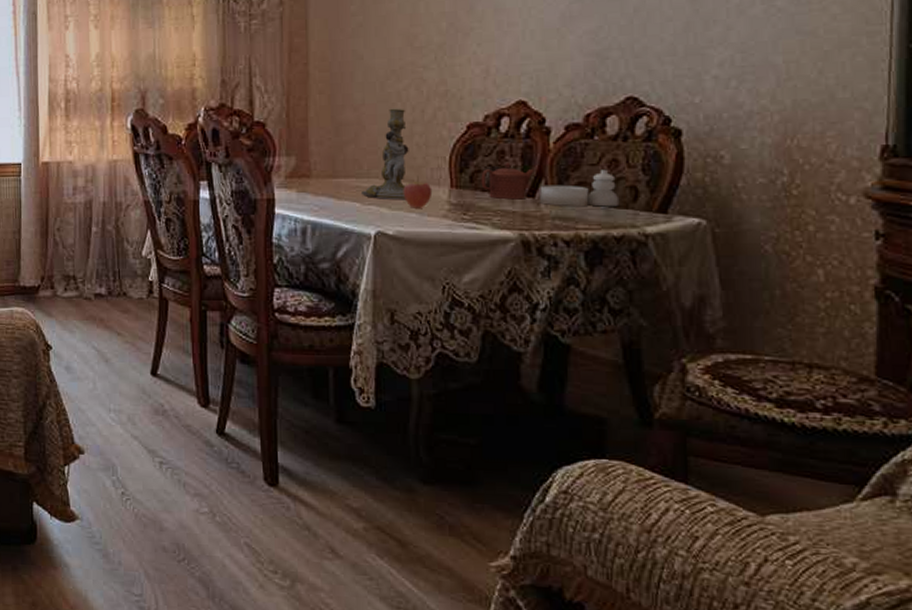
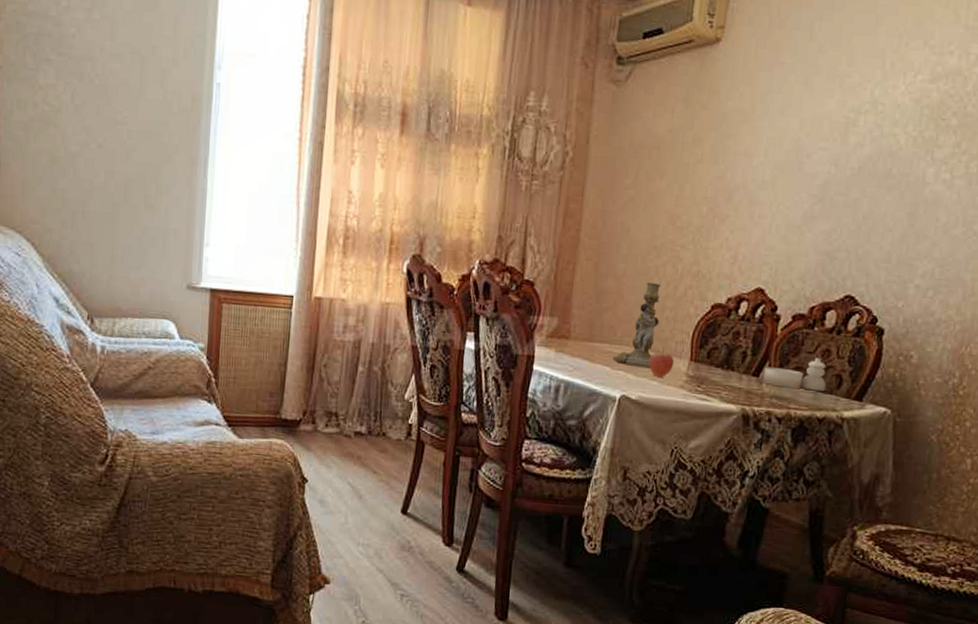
teapot: present [480,162,535,200] -> none [716,342,762,378]

